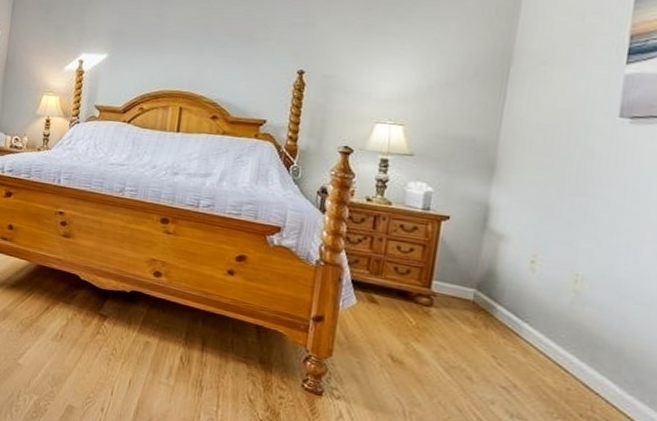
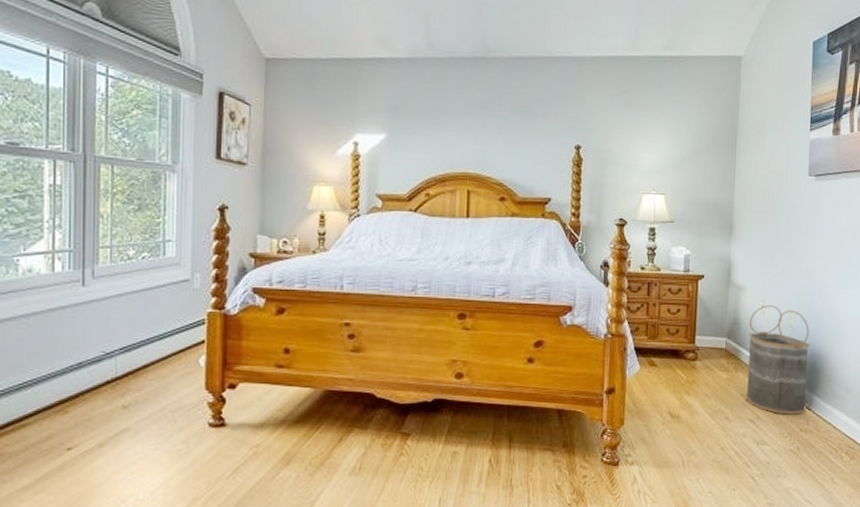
basket: none [498,261,605,397] -> present [746,305,811,415]

